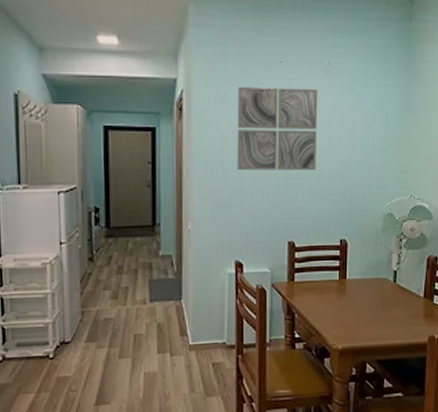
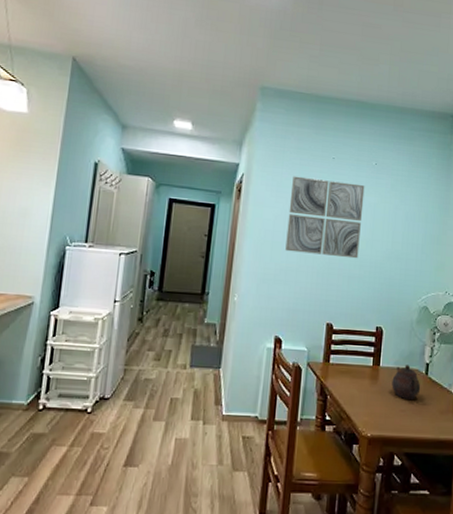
teapot: none [360,275,390,310] -> present [391,365,421,400]

